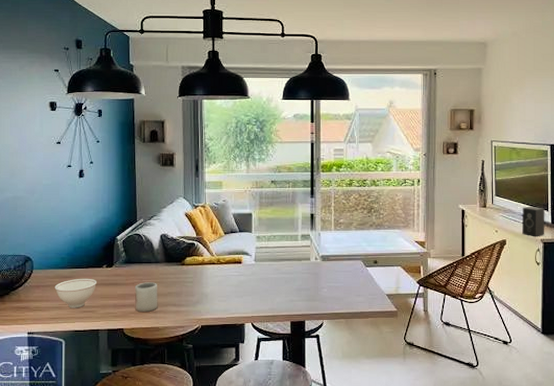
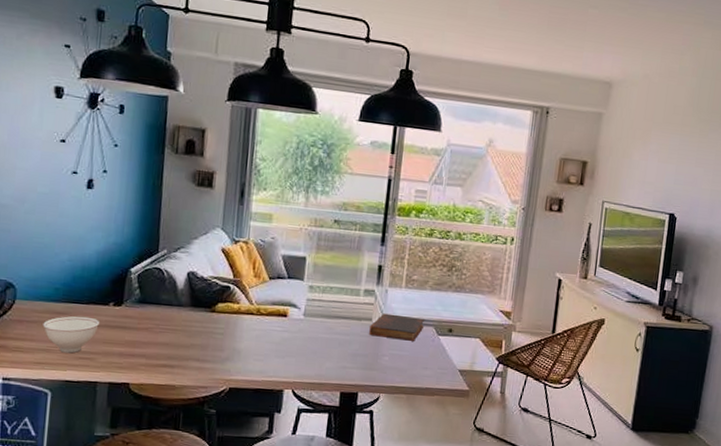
cup: present [135,282,158,312] -> none [146,328,179,365]
book: none [309,253,354,274] -> present [369,313,425,341]
speaker: present [522,206,545,237] -> none [624,282,654,319]

